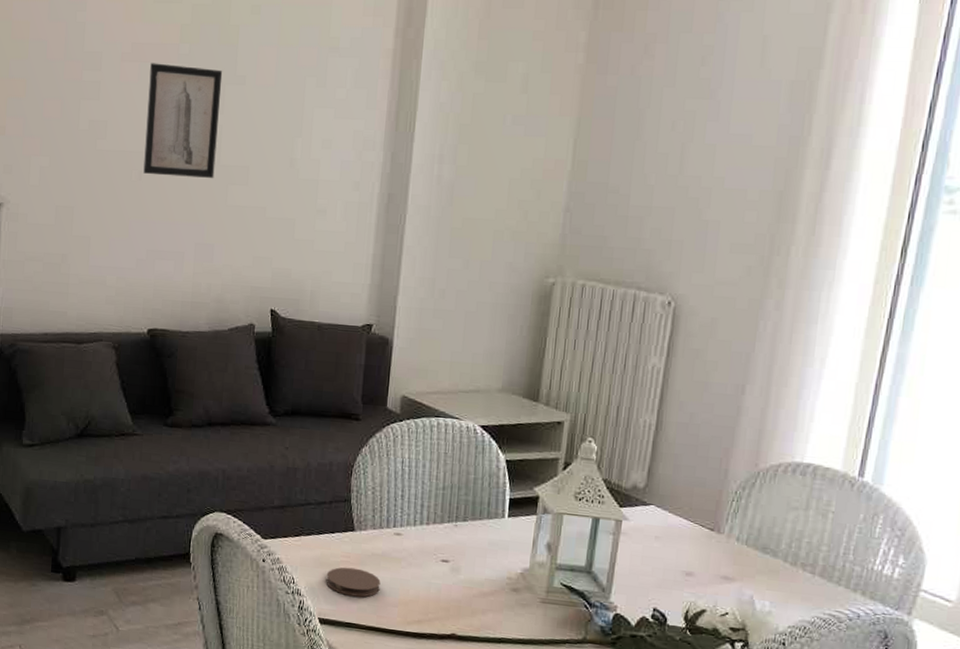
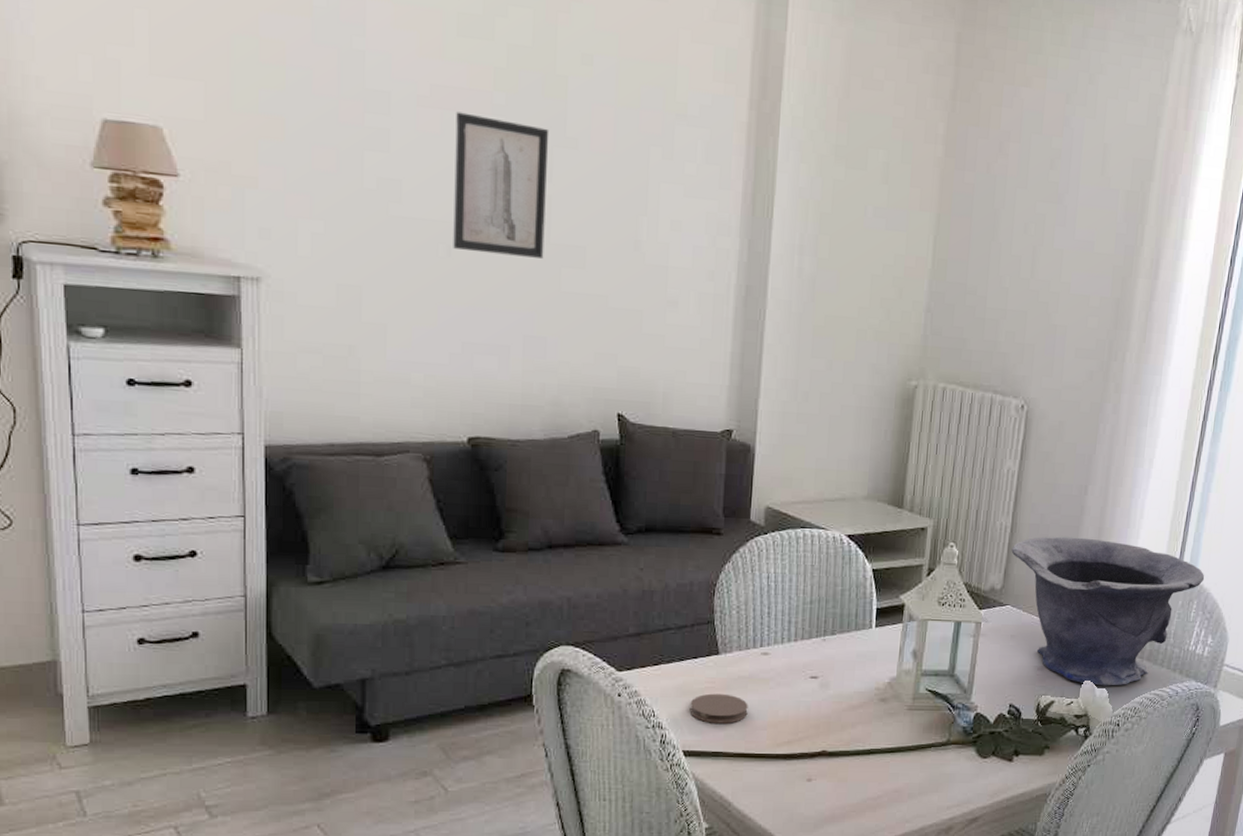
decorative bowl: none [656,436,894,601] -> present [1011,536,1205,686]

